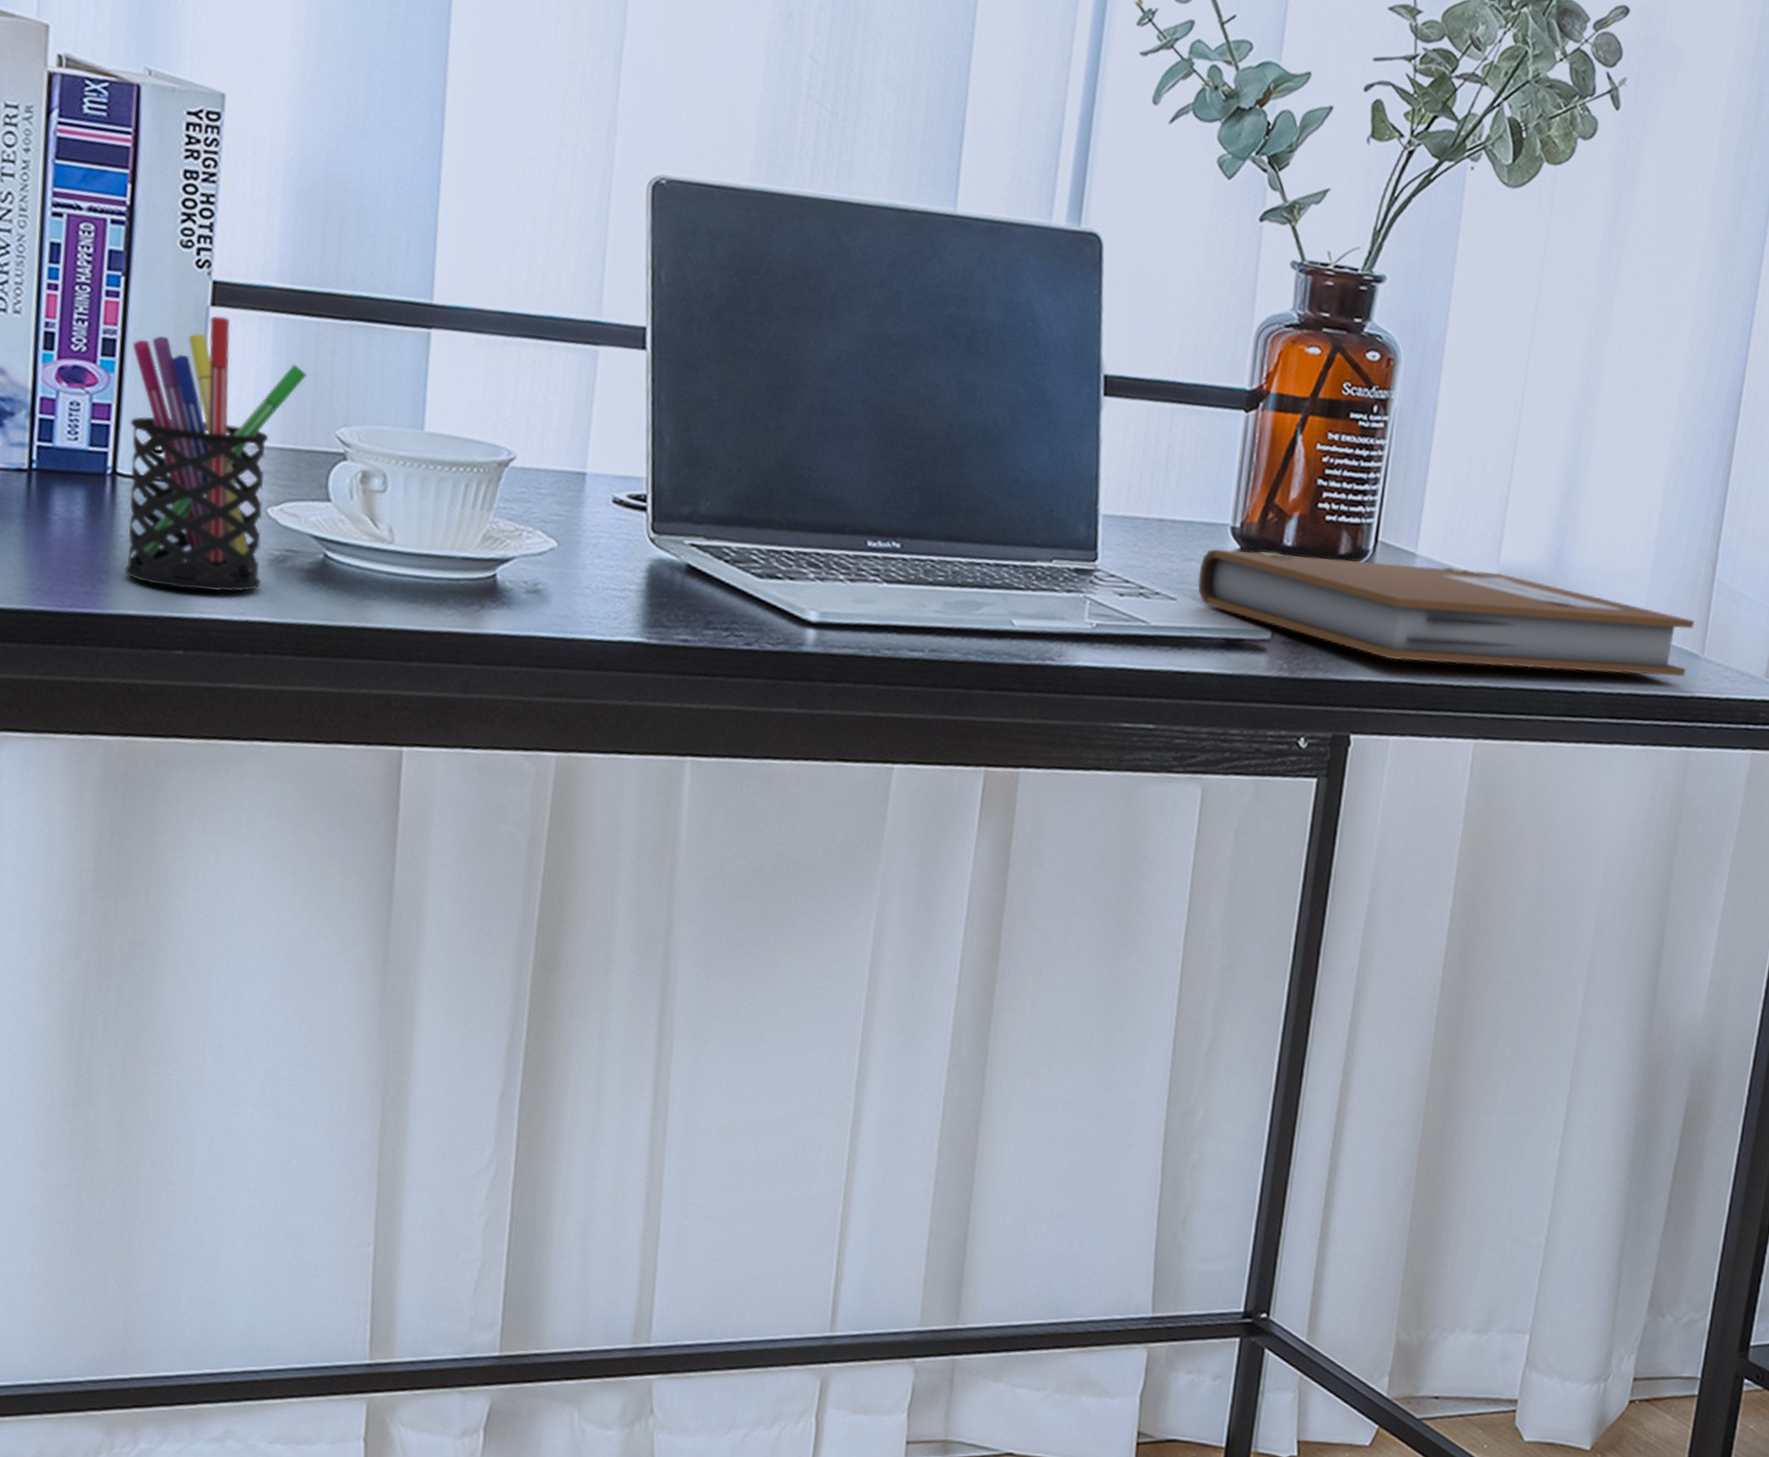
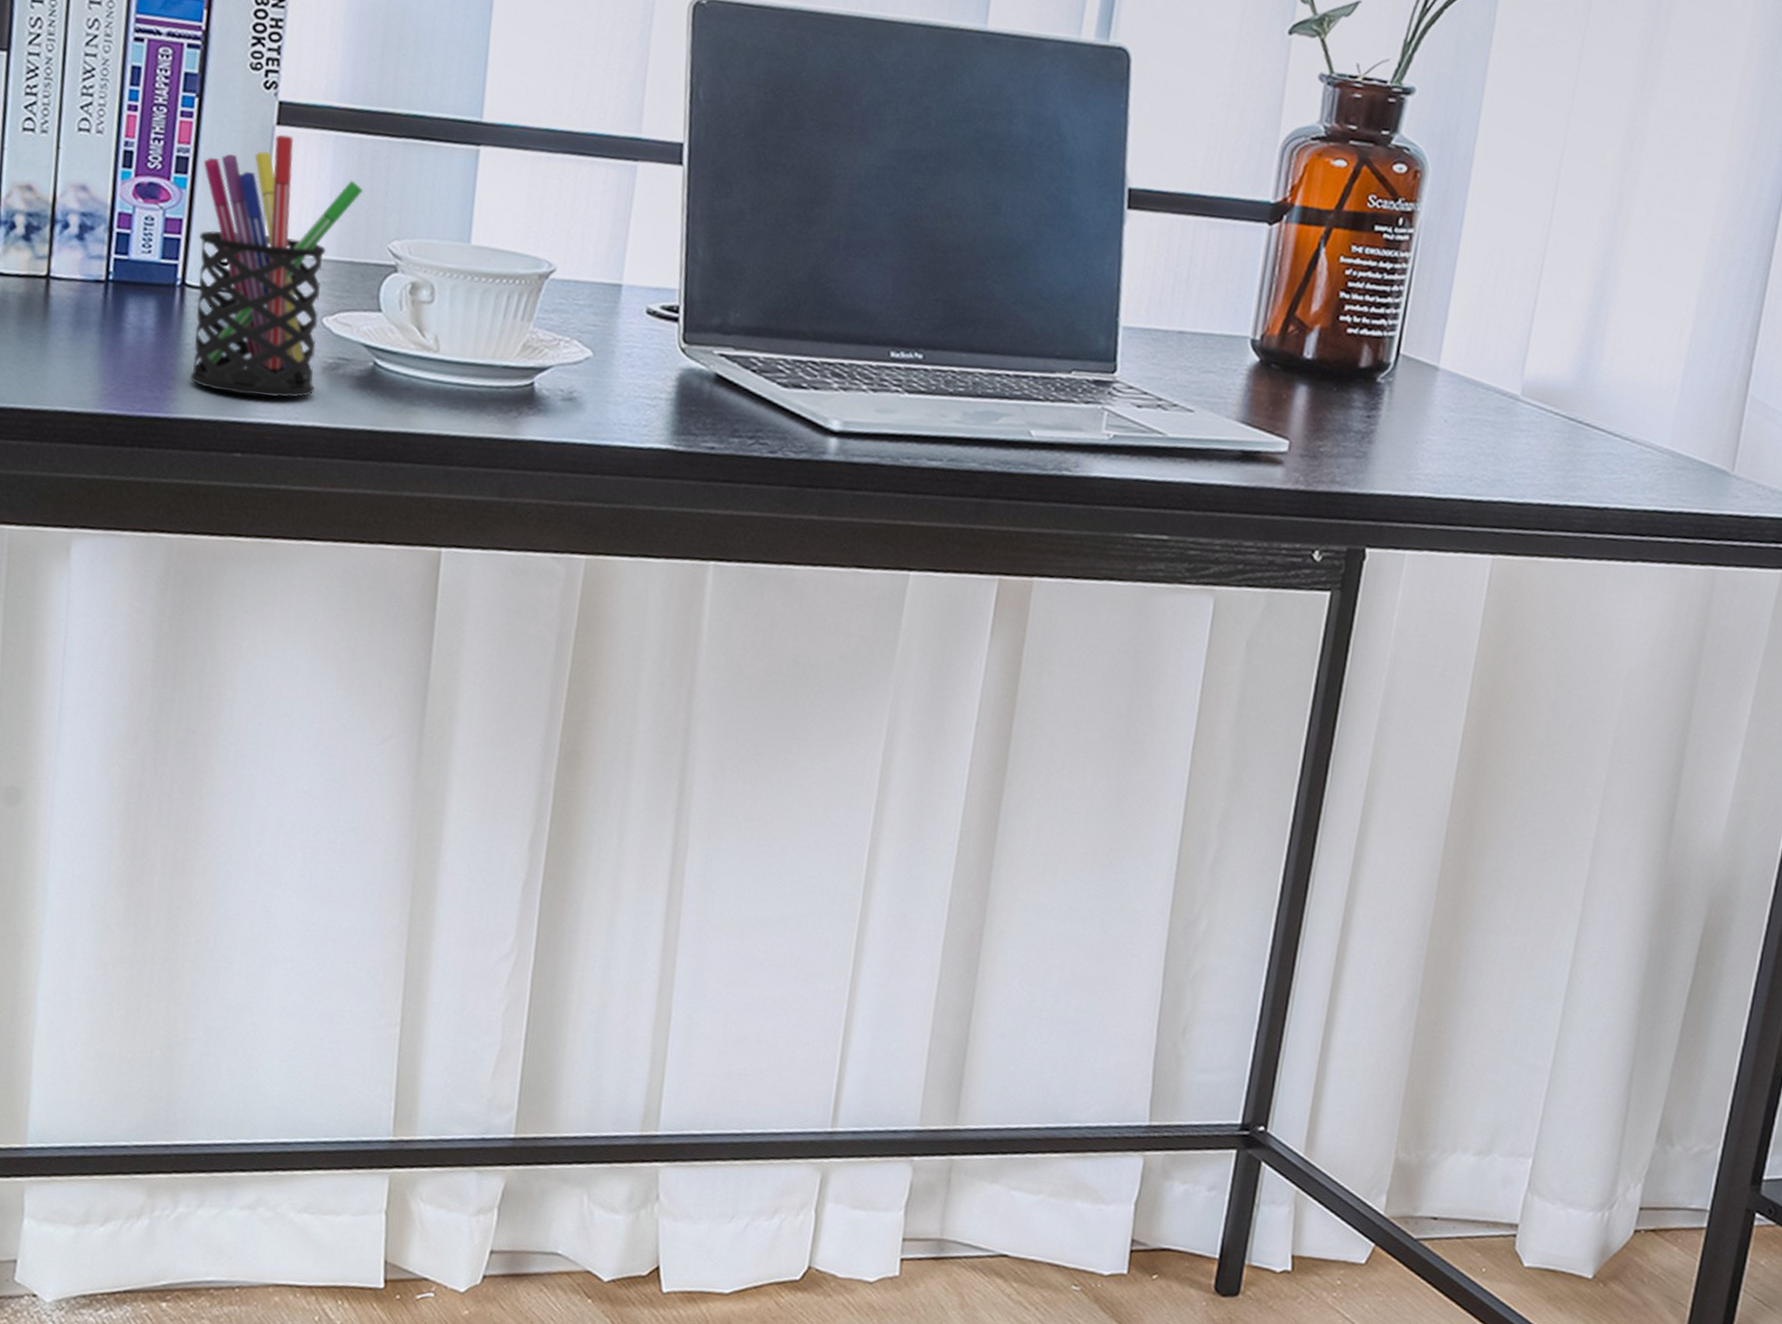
notebook: present [1197,549,1695,677] -> none [1215,361,1726,494]

